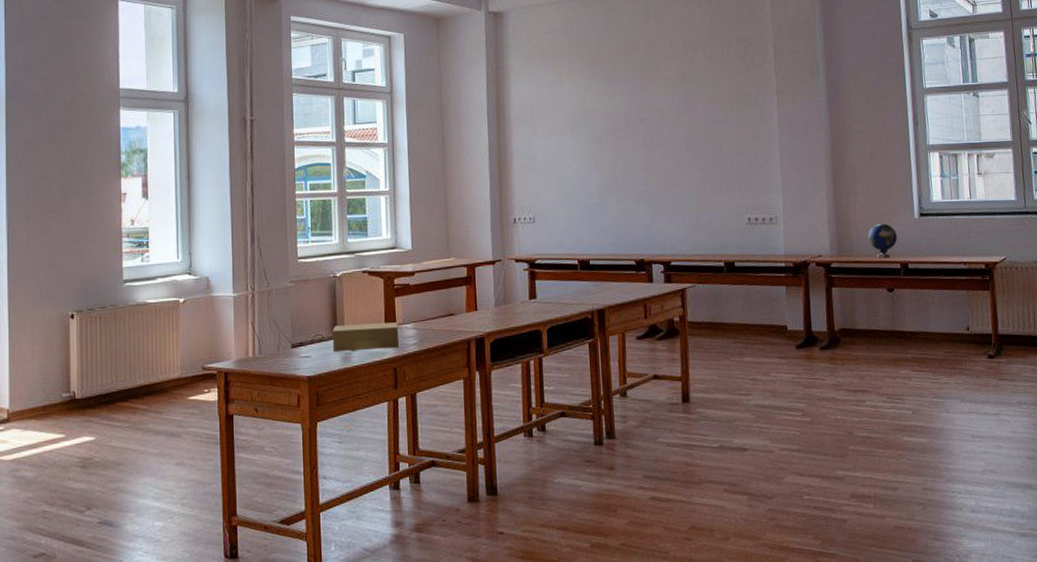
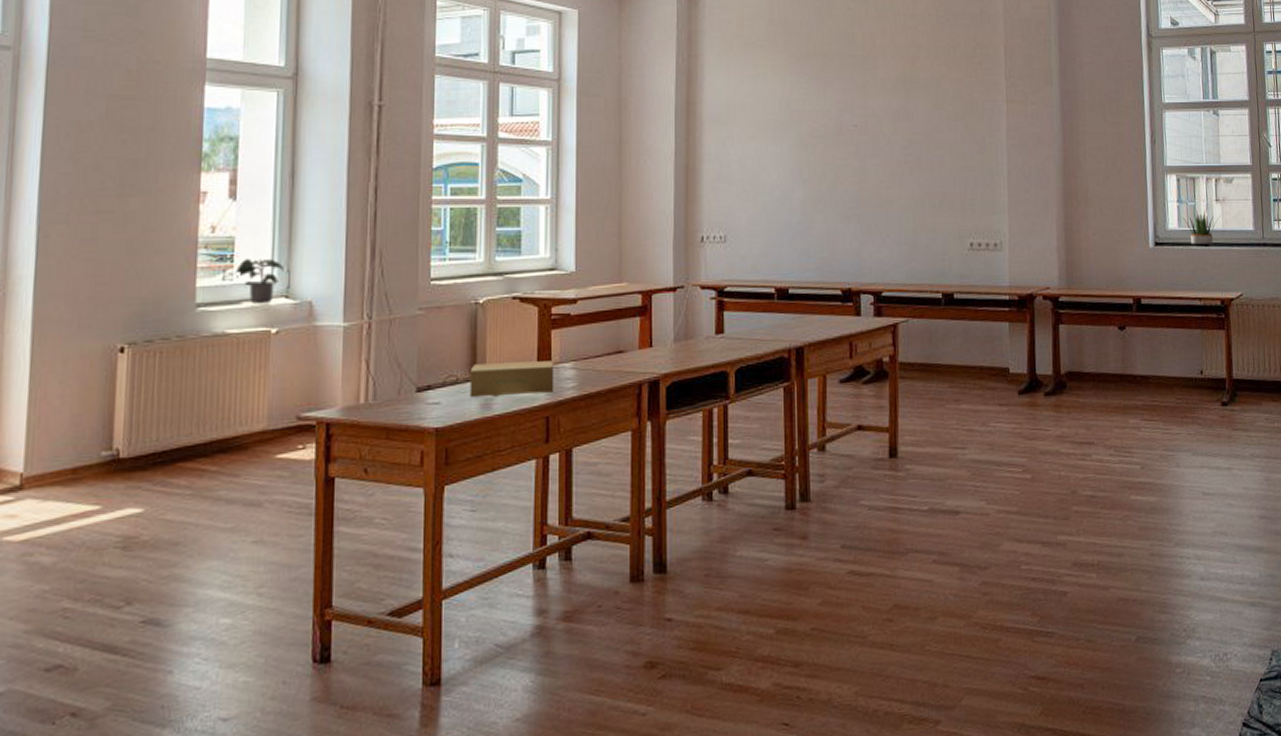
potted plant: none [150,244,186,280] -> present [235,258,284,304]
globe: present [867,223,897,258] -> none [1099,252,1130,292]
potted plant: none [946,182,983,217] -> present [1182,209,1221,247]

